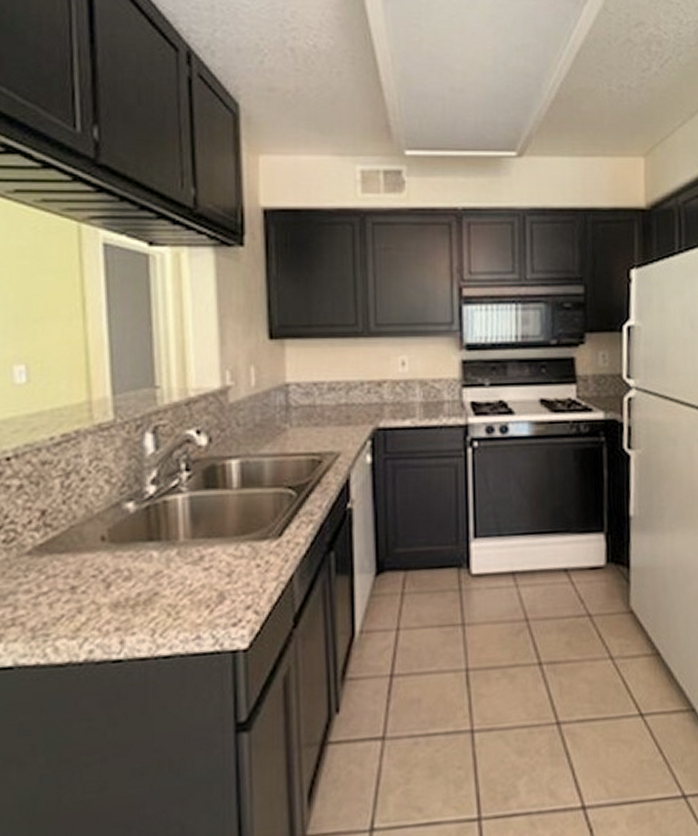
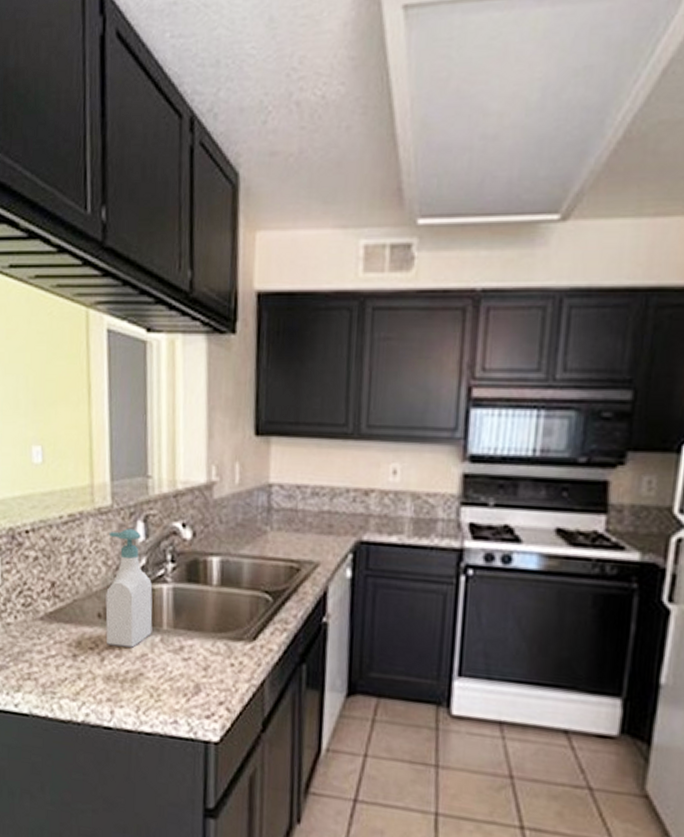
soap bottle: none [110,442,167,569] -> present [105,528,153,648]

